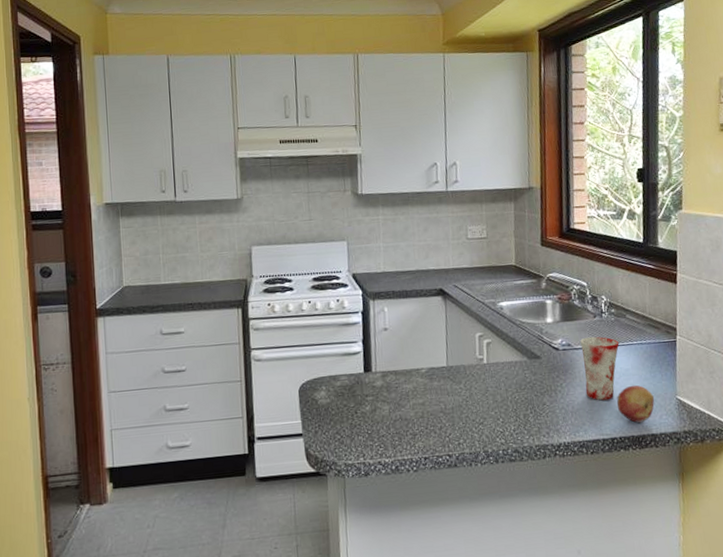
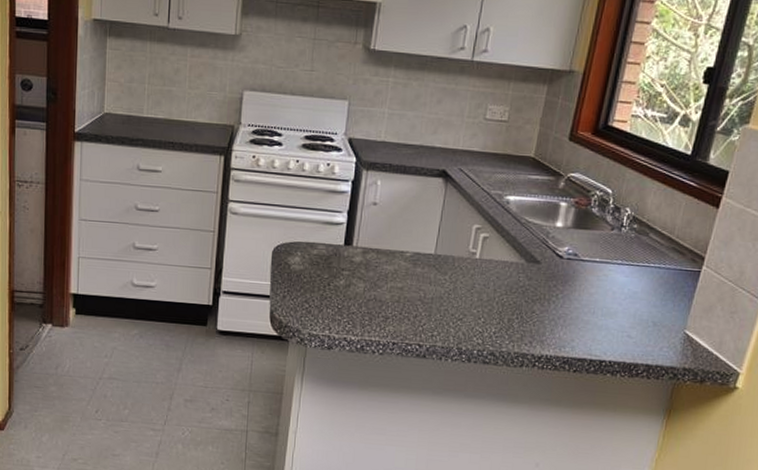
mug: present [580,336,620,401] -> none [582,250,634,321]
fruit: present [616,385,654,423] -> none [614,310,659,350]

